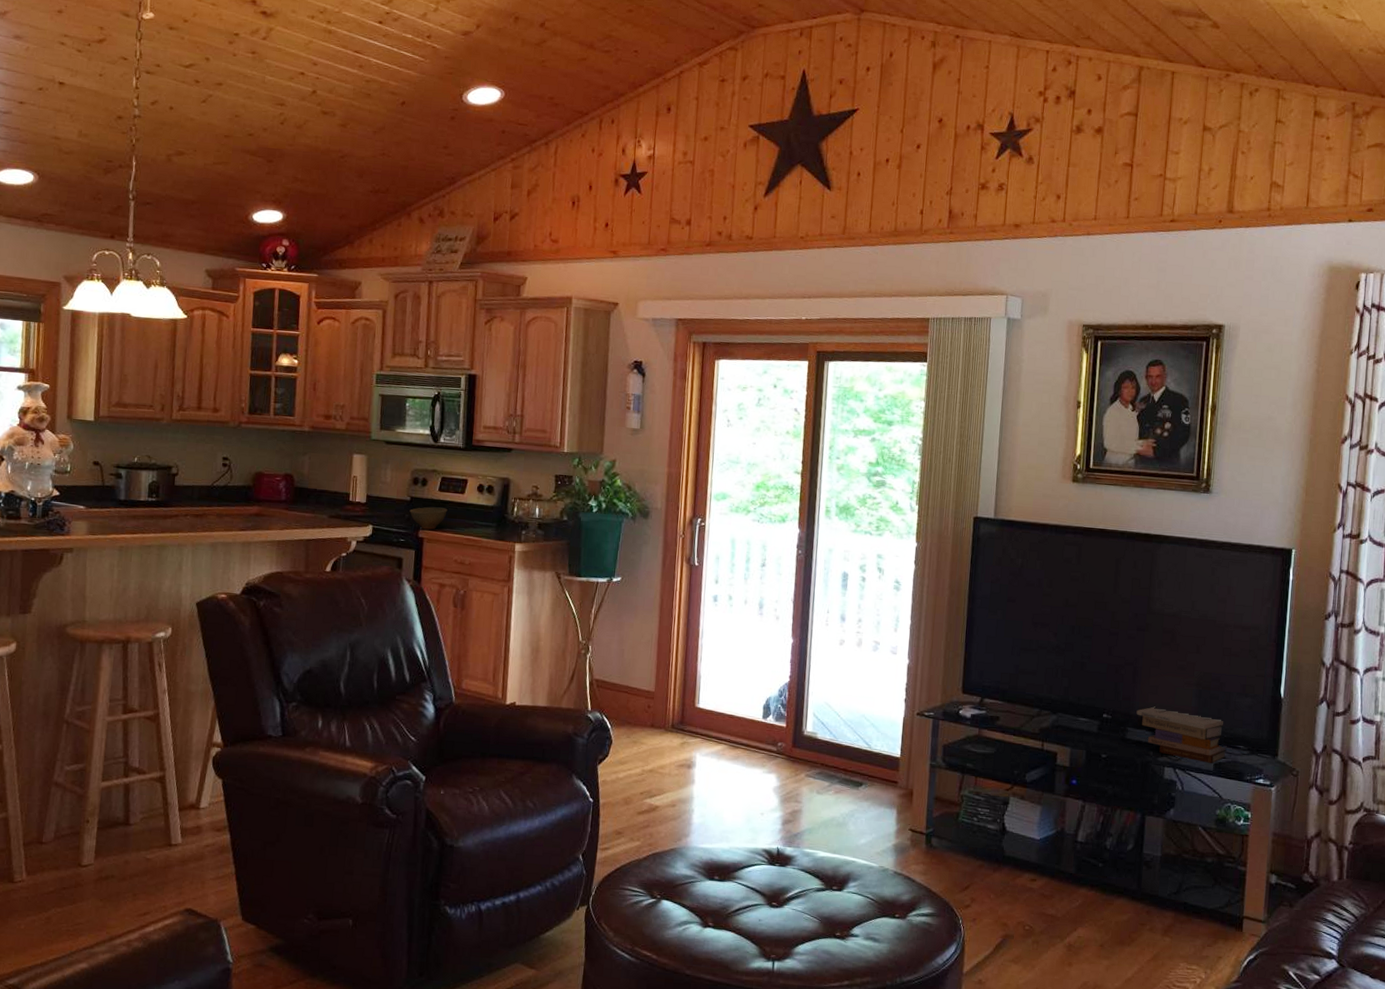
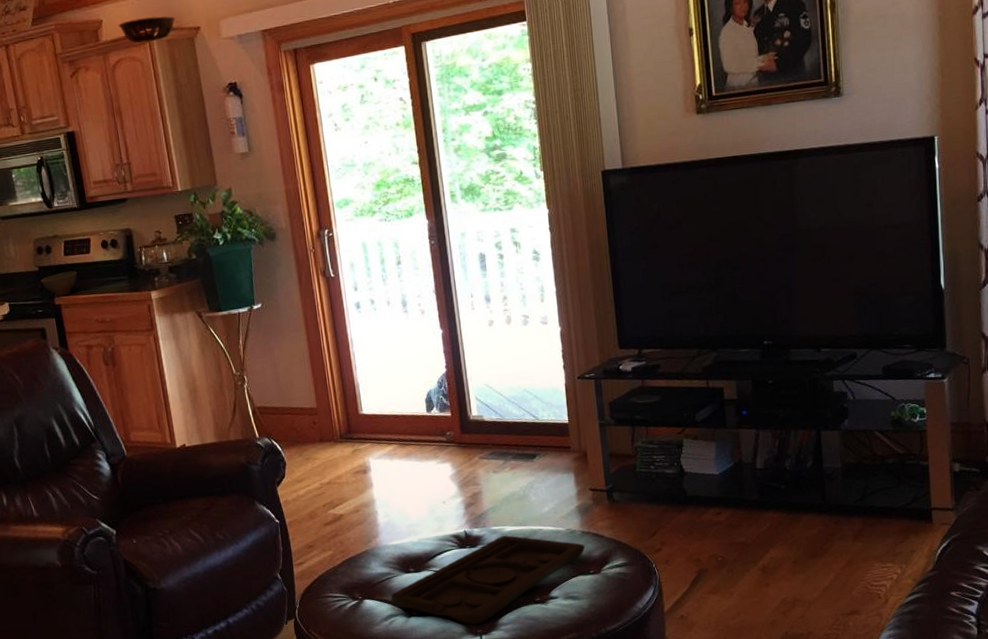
decorative bowl: none [542,283,598,308] -> present [119,16,176,43]
decorative tray: none [690,860,895,949] -> present [391,535,585,625]
books: present [1136,706,1227,764] -> none [797,323,893,369]

